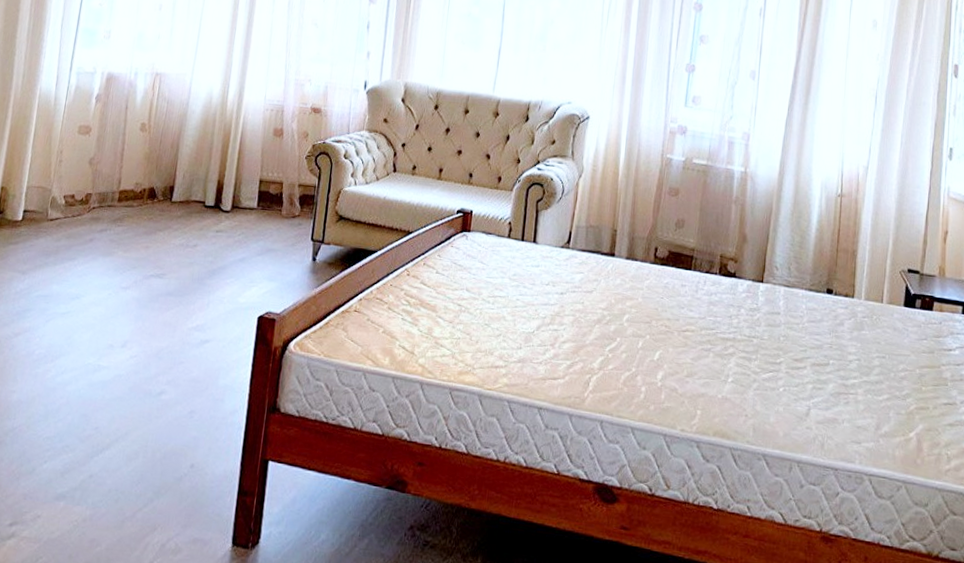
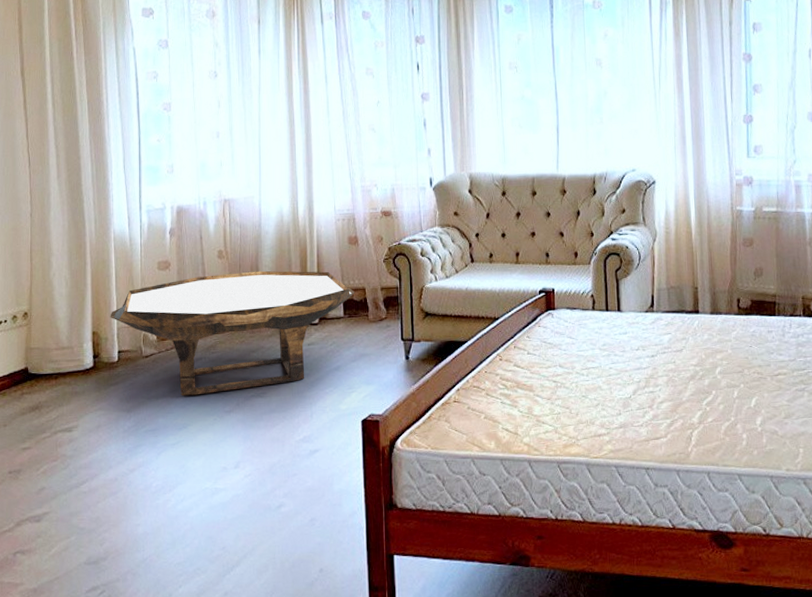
coffee table: none [21,146,272,267] -> present [110,270,355,396]

